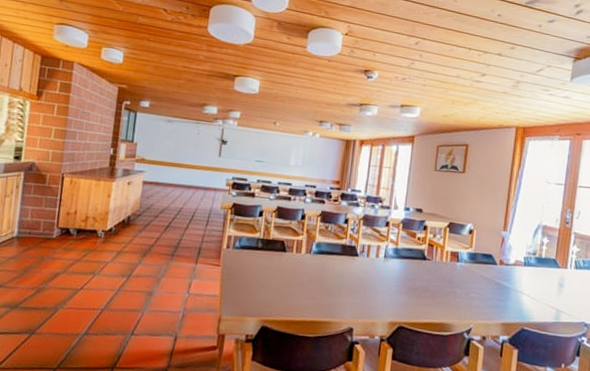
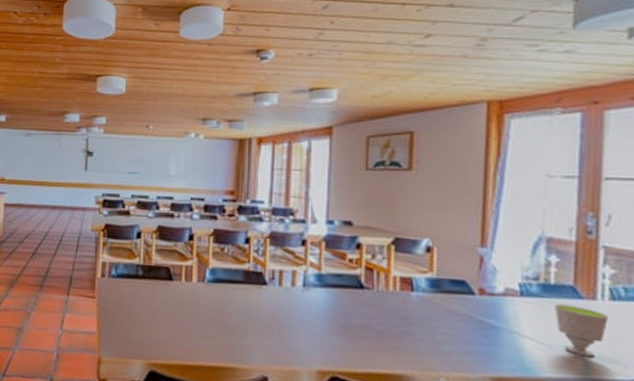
cup: none [543,271,573,308] -> present [555,304,609,358]

